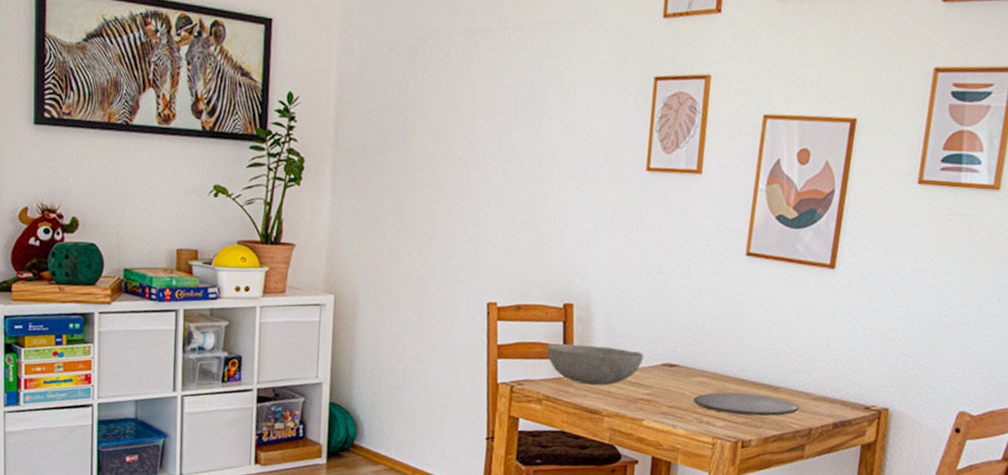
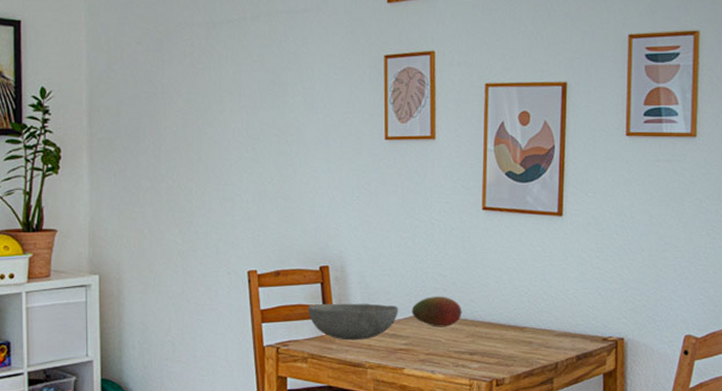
fruit: none [657,345,713,380] -> present [411,296,462,327]
plate: present [693,392,799,416] -> none [448,335,544,355]

